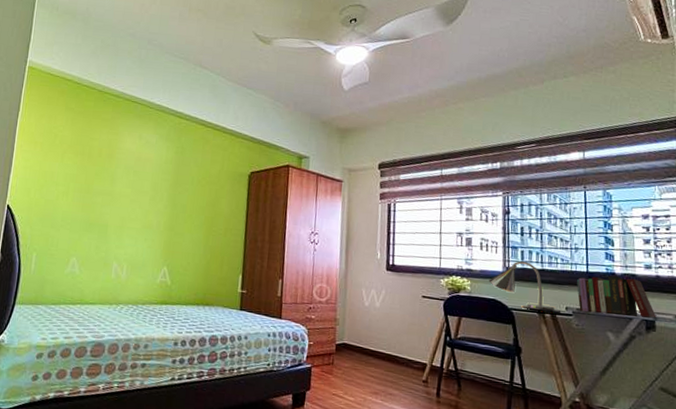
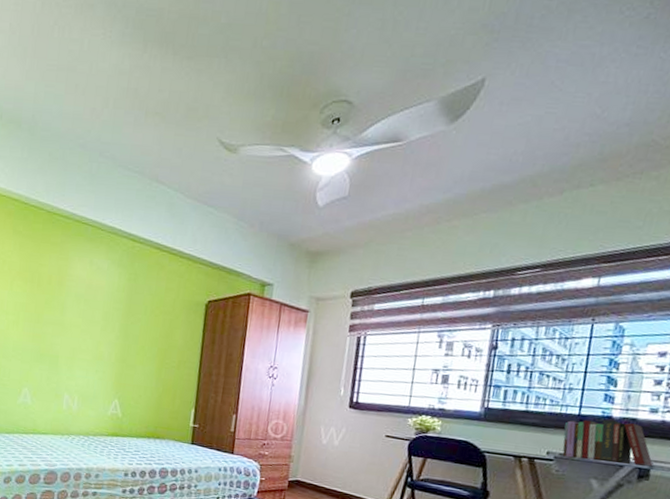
table lamp: present [488,261,561,314] -> none [462,401,542,459]

